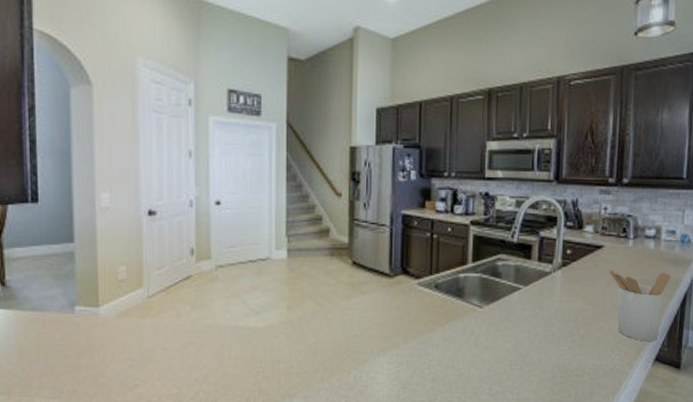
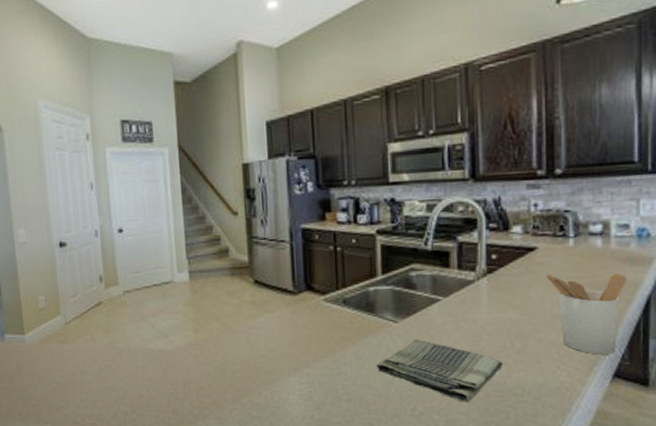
dish towel: none [460,323,569,382] -> present [376,338,503,403]

